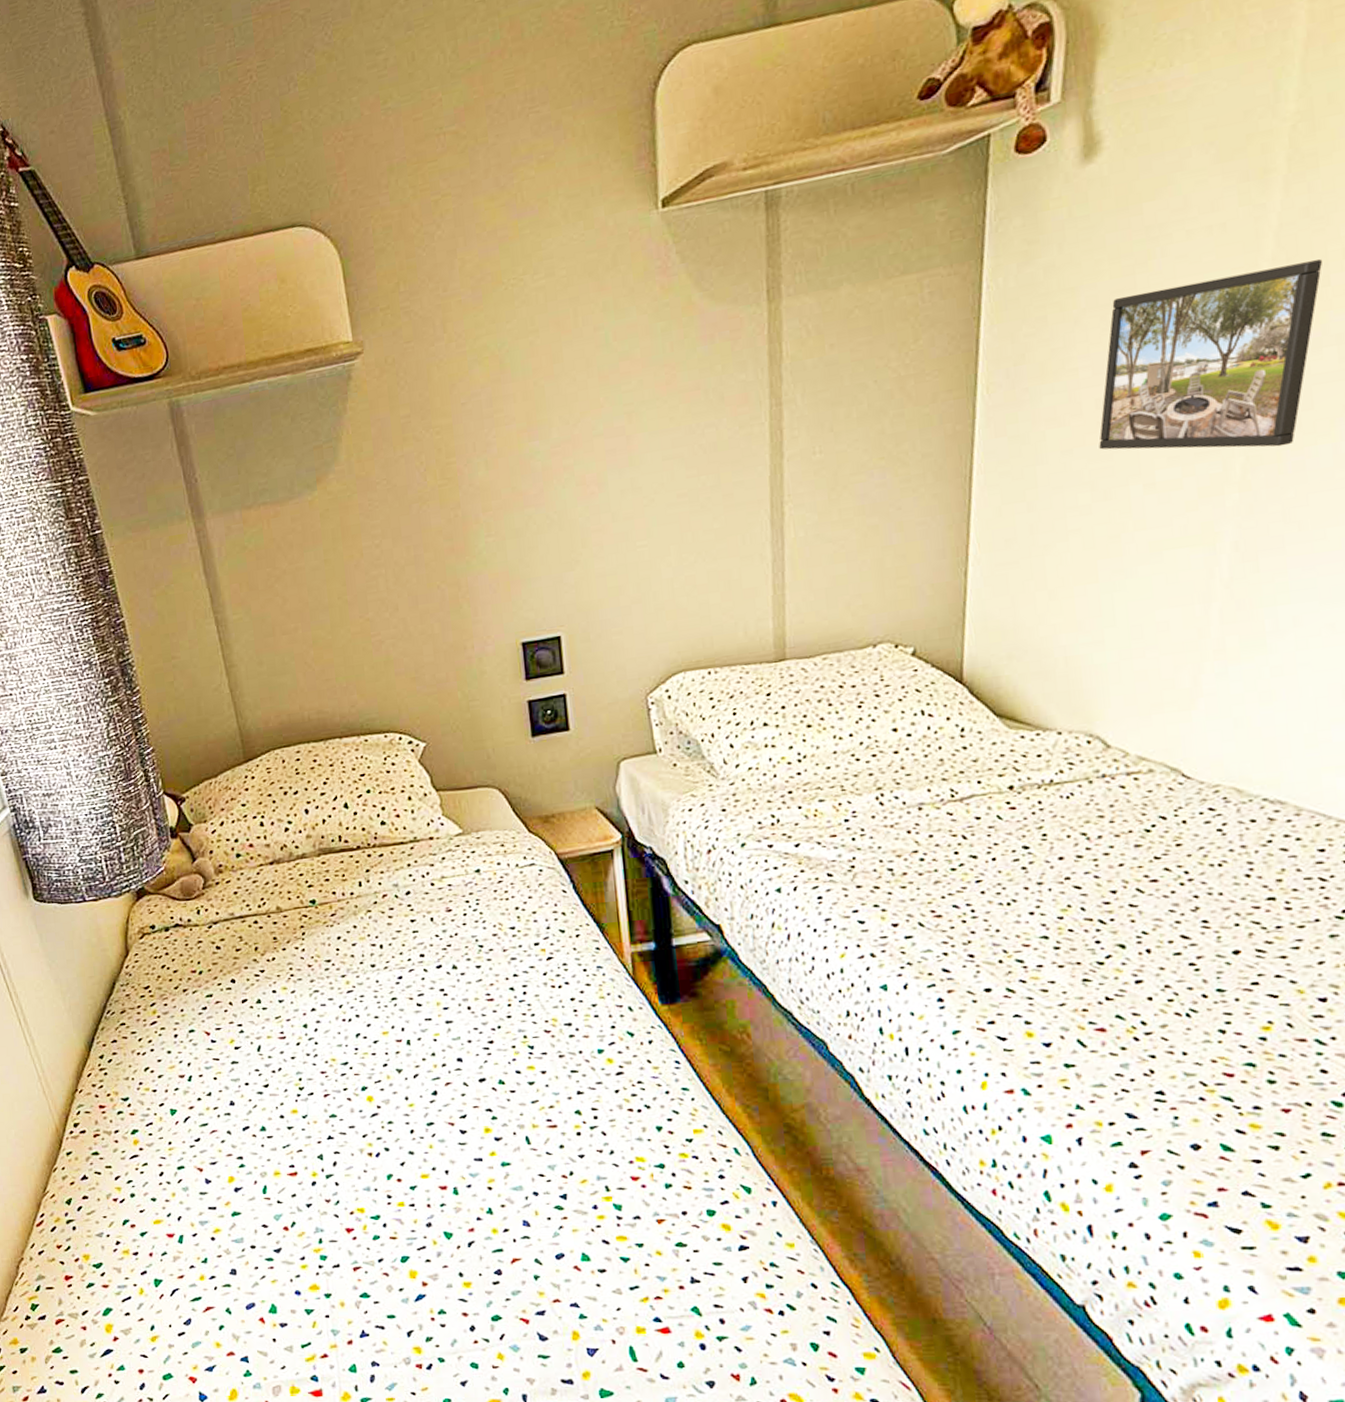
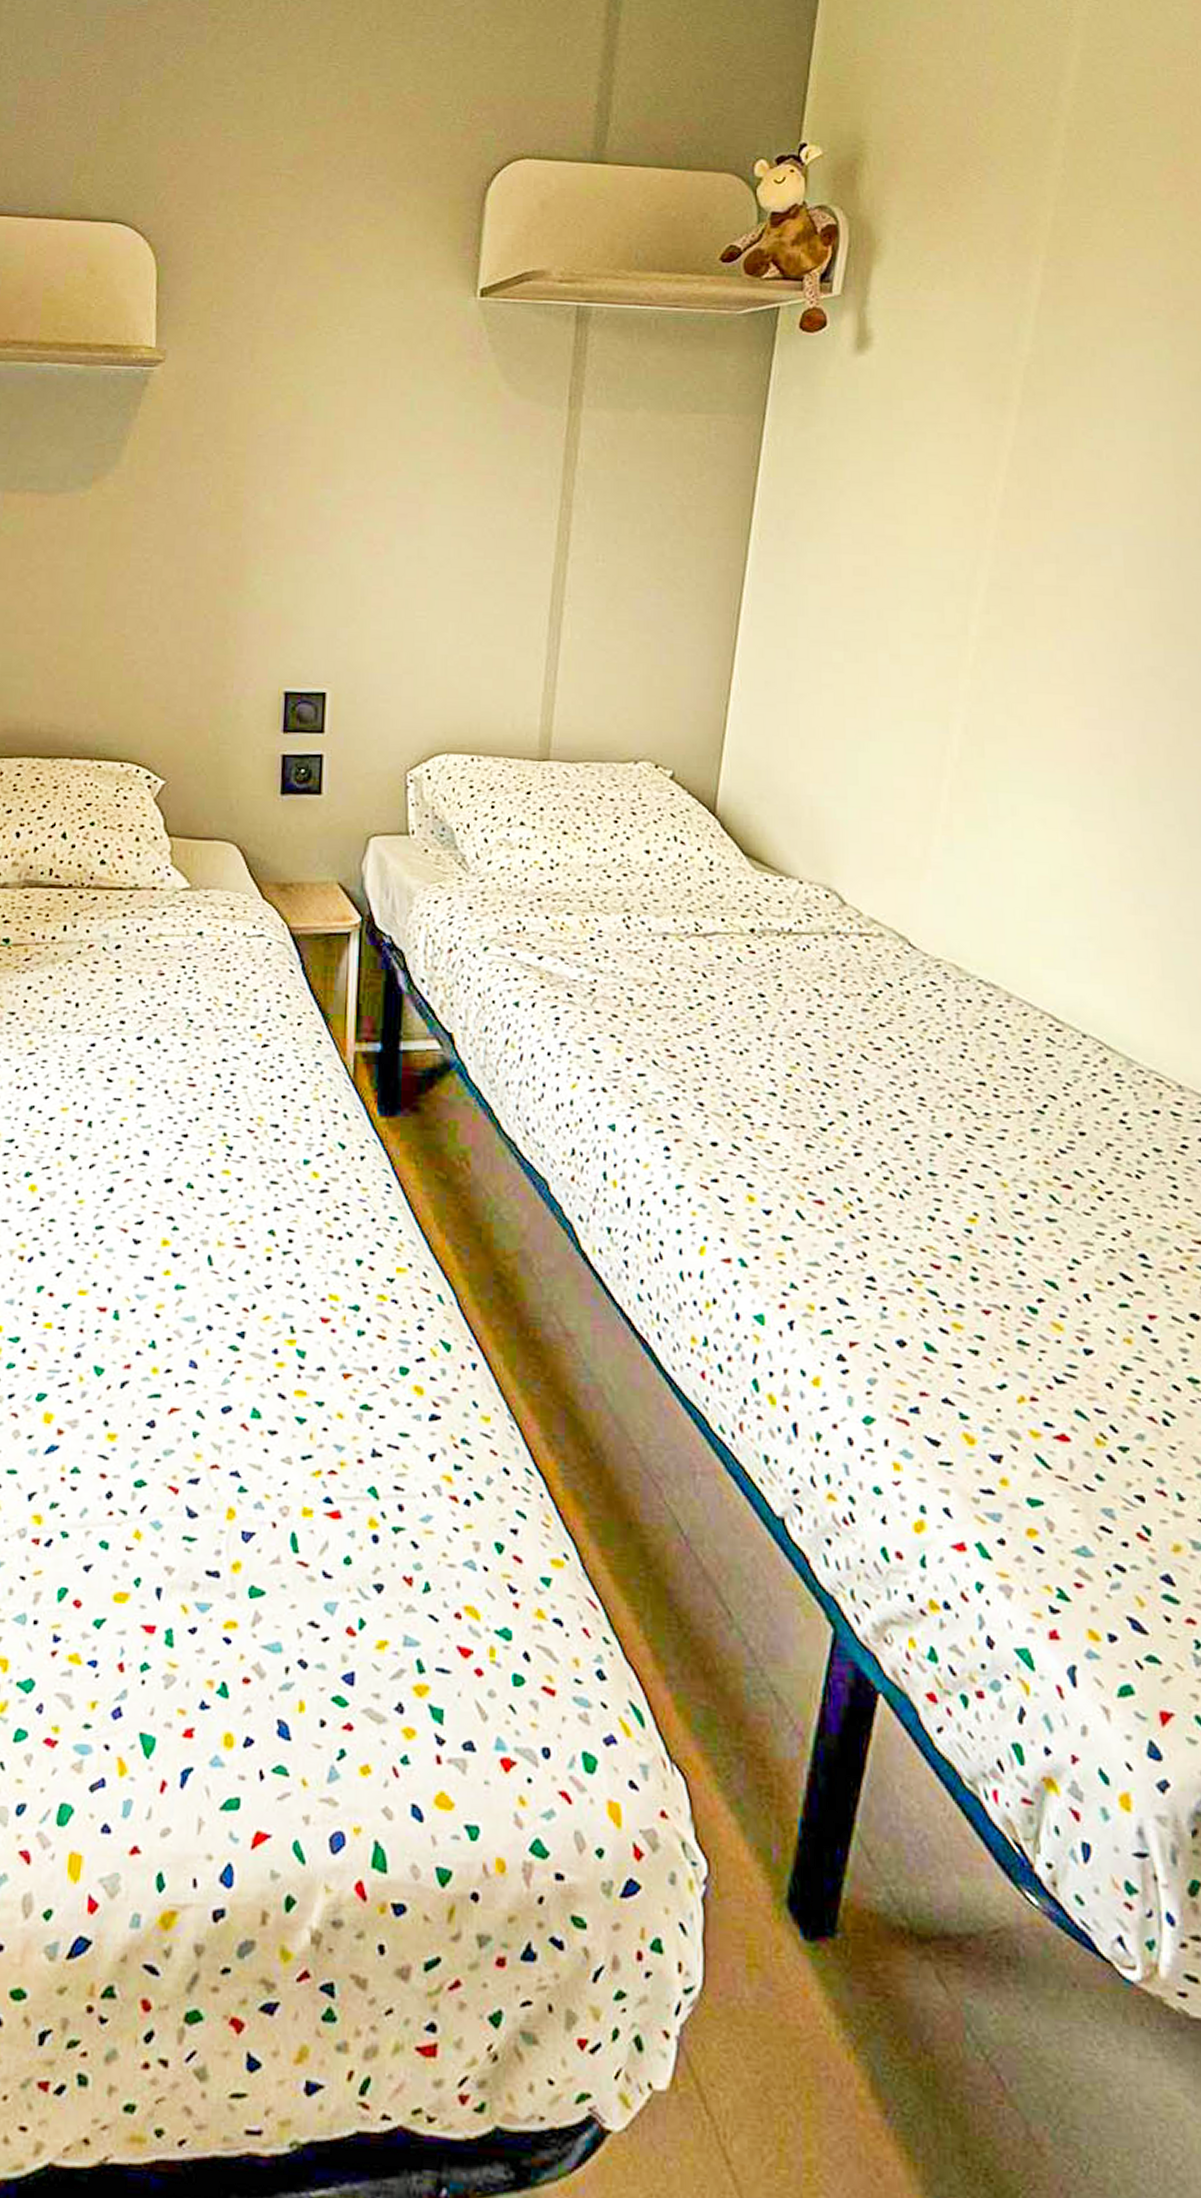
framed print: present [1099,259,1323,450] -> none [854,478,1047,644]

